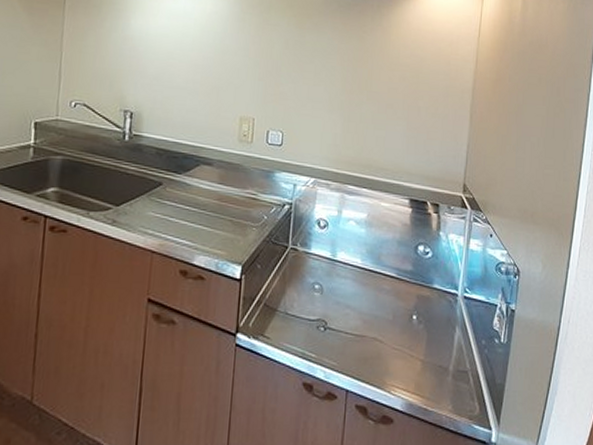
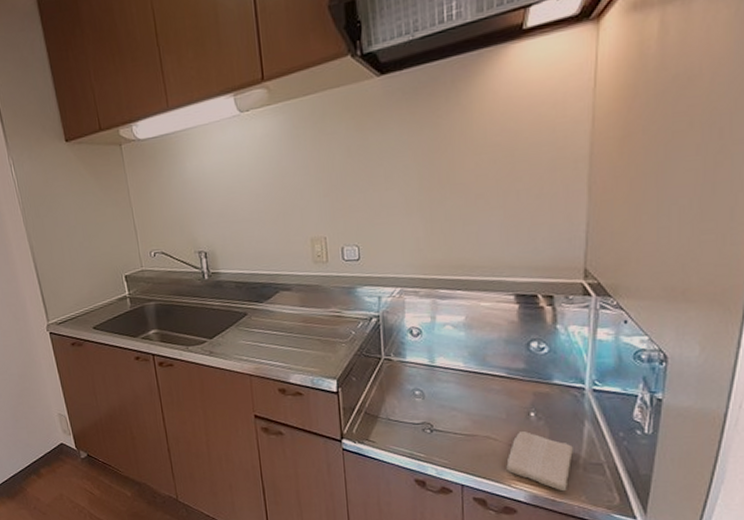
washcloth: none [388,335,445,400] -> present [506,431,573,492]

